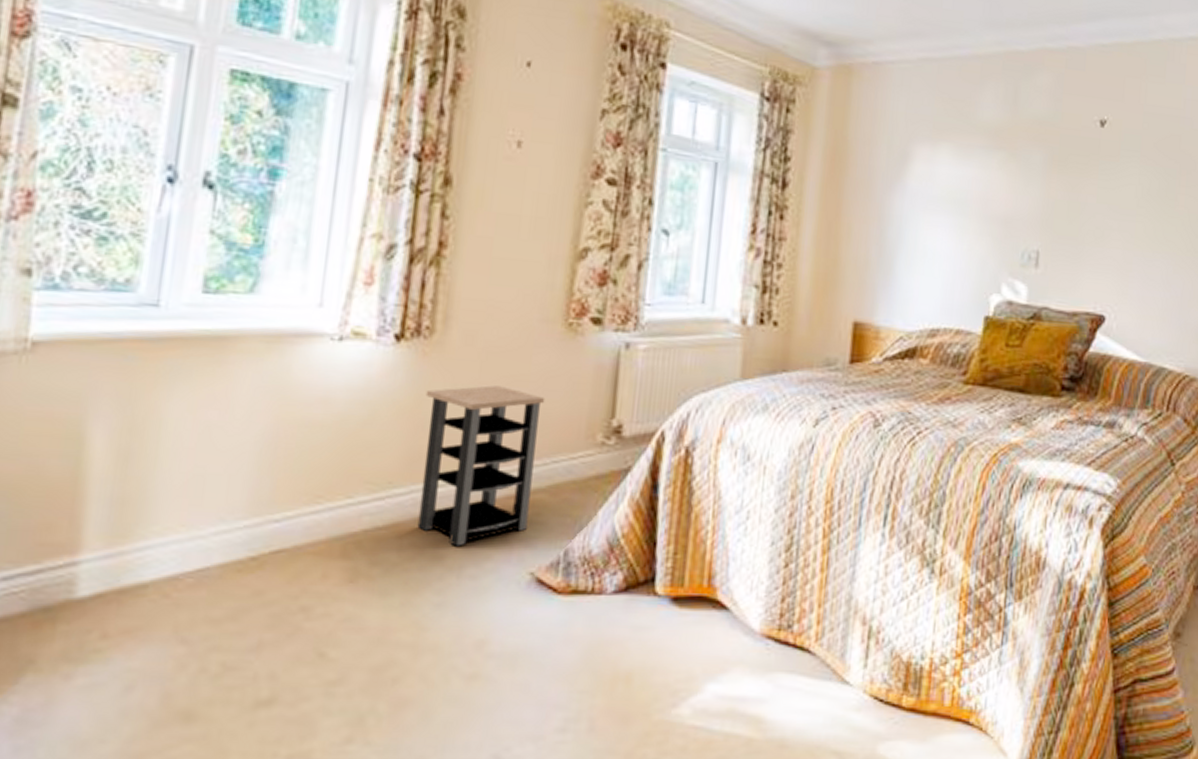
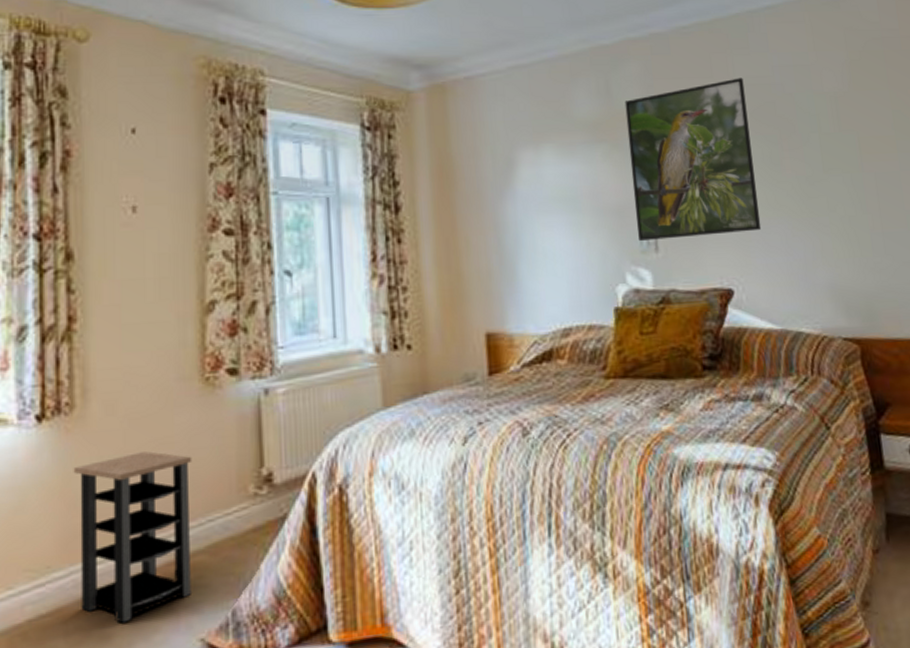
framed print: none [1020,105,1154,262] -> present [624,78,762,241]

